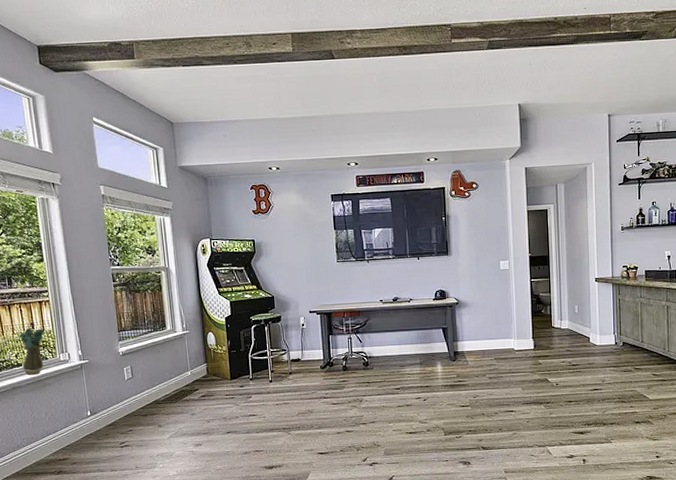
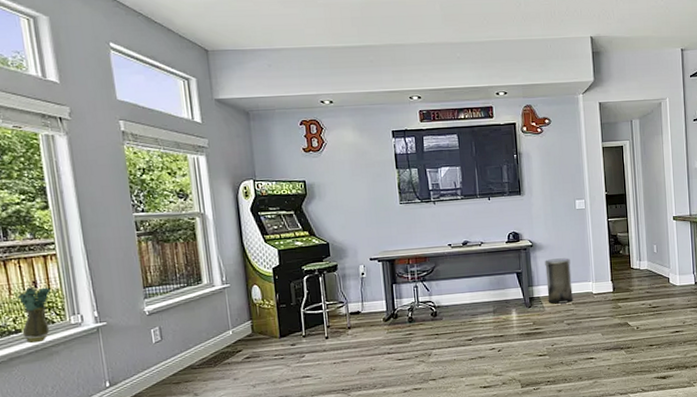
pedal bin: none [469,315,495,359] -> present [545,258,573,304]

